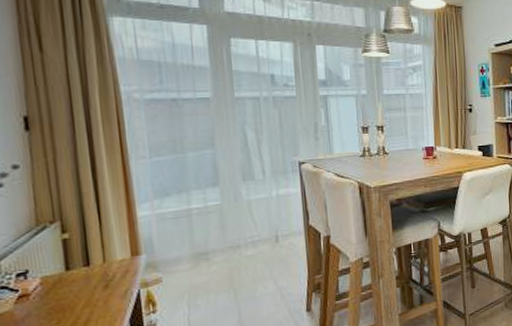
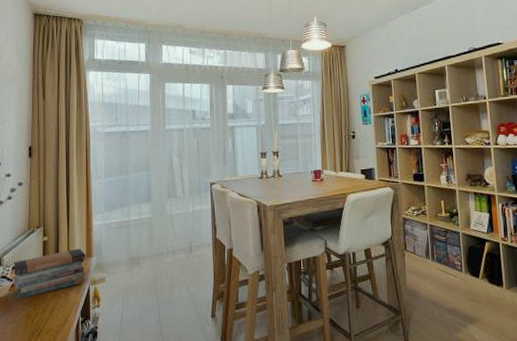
book stack: none [17,245,132,313] -> present [12,248,86,299]

